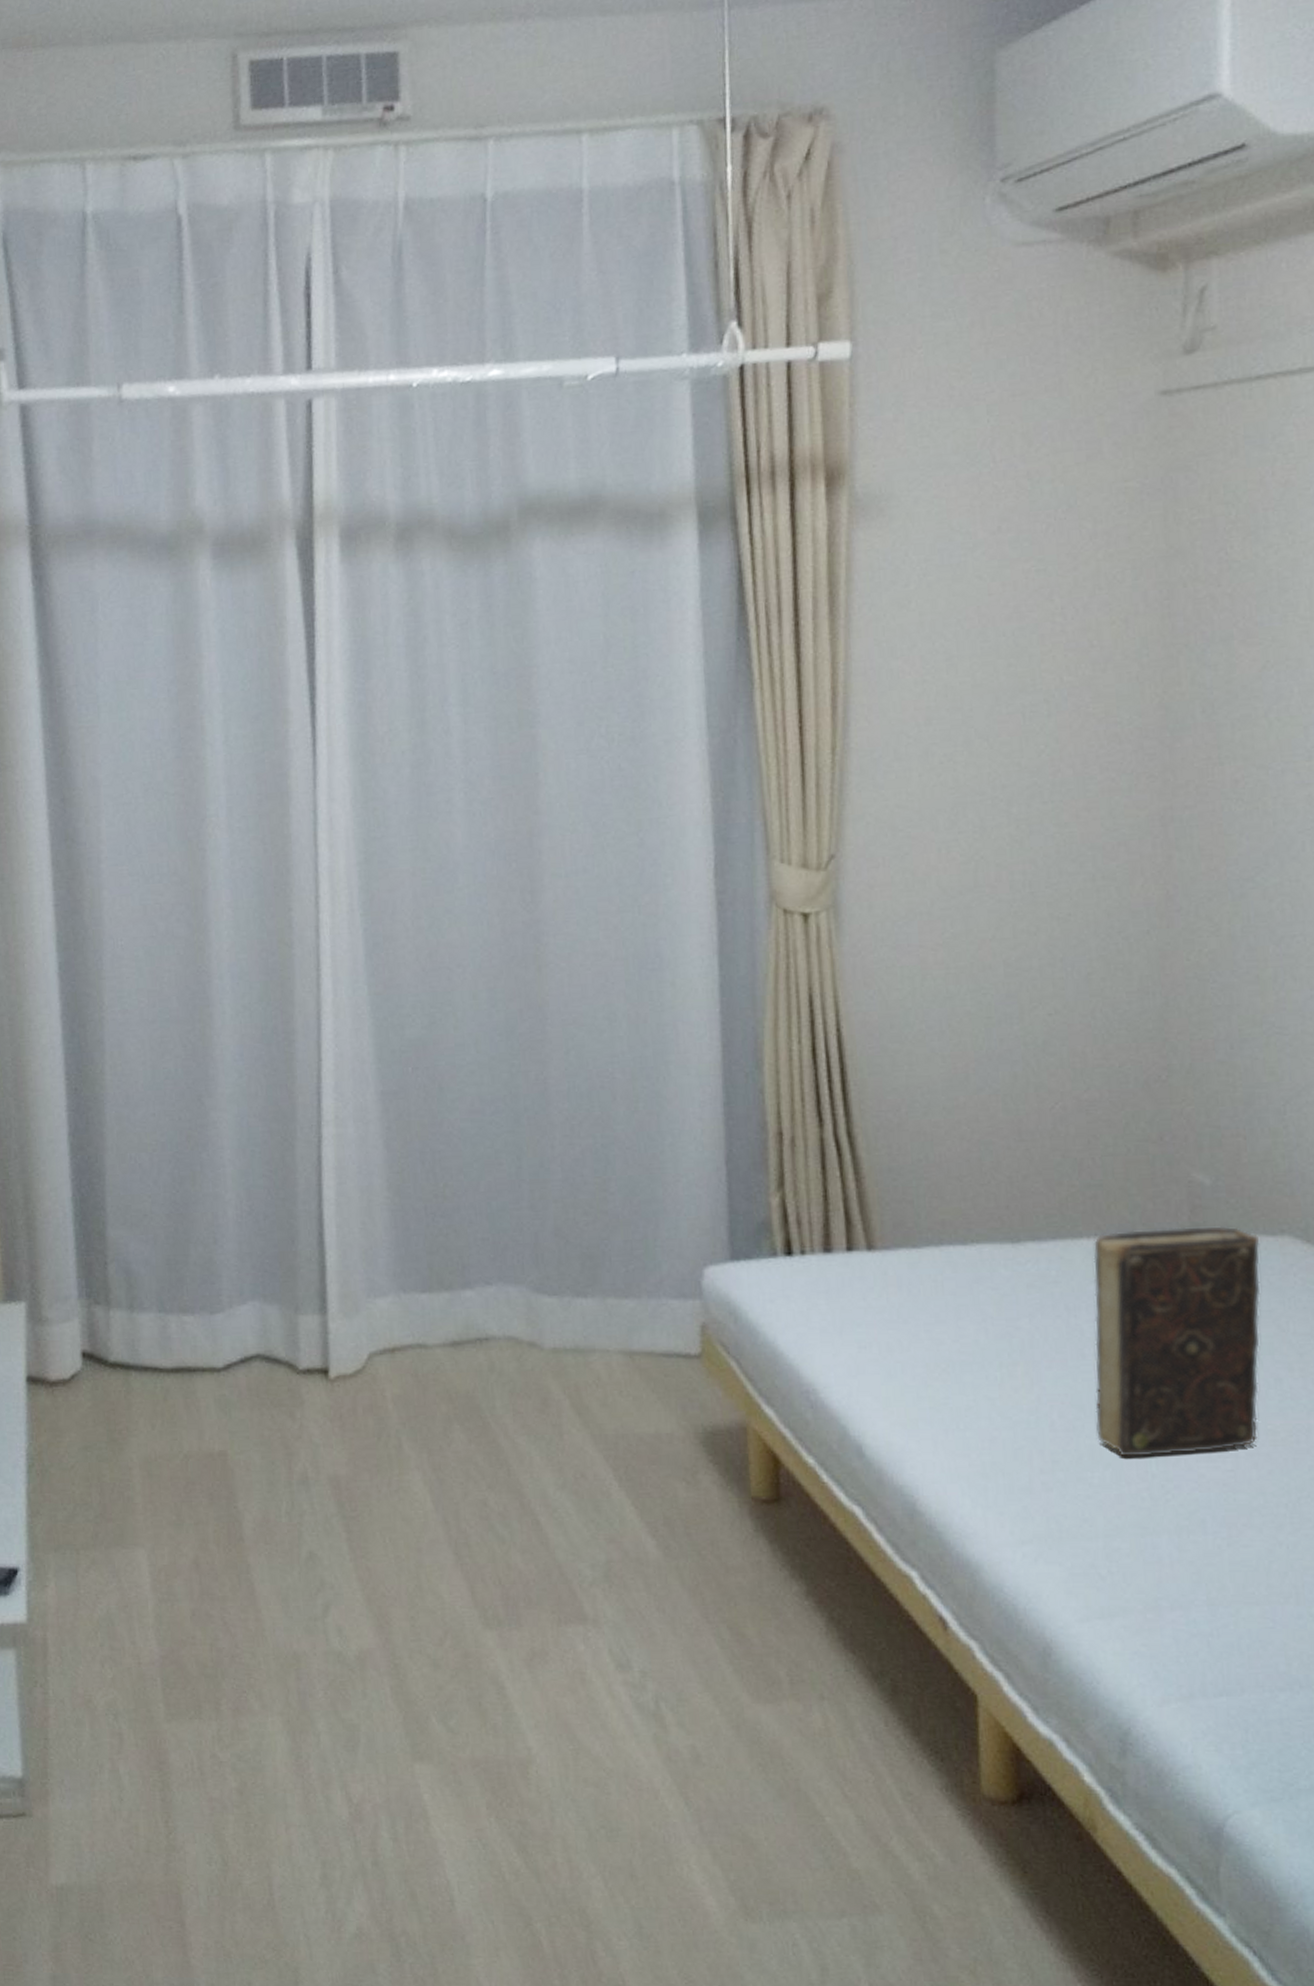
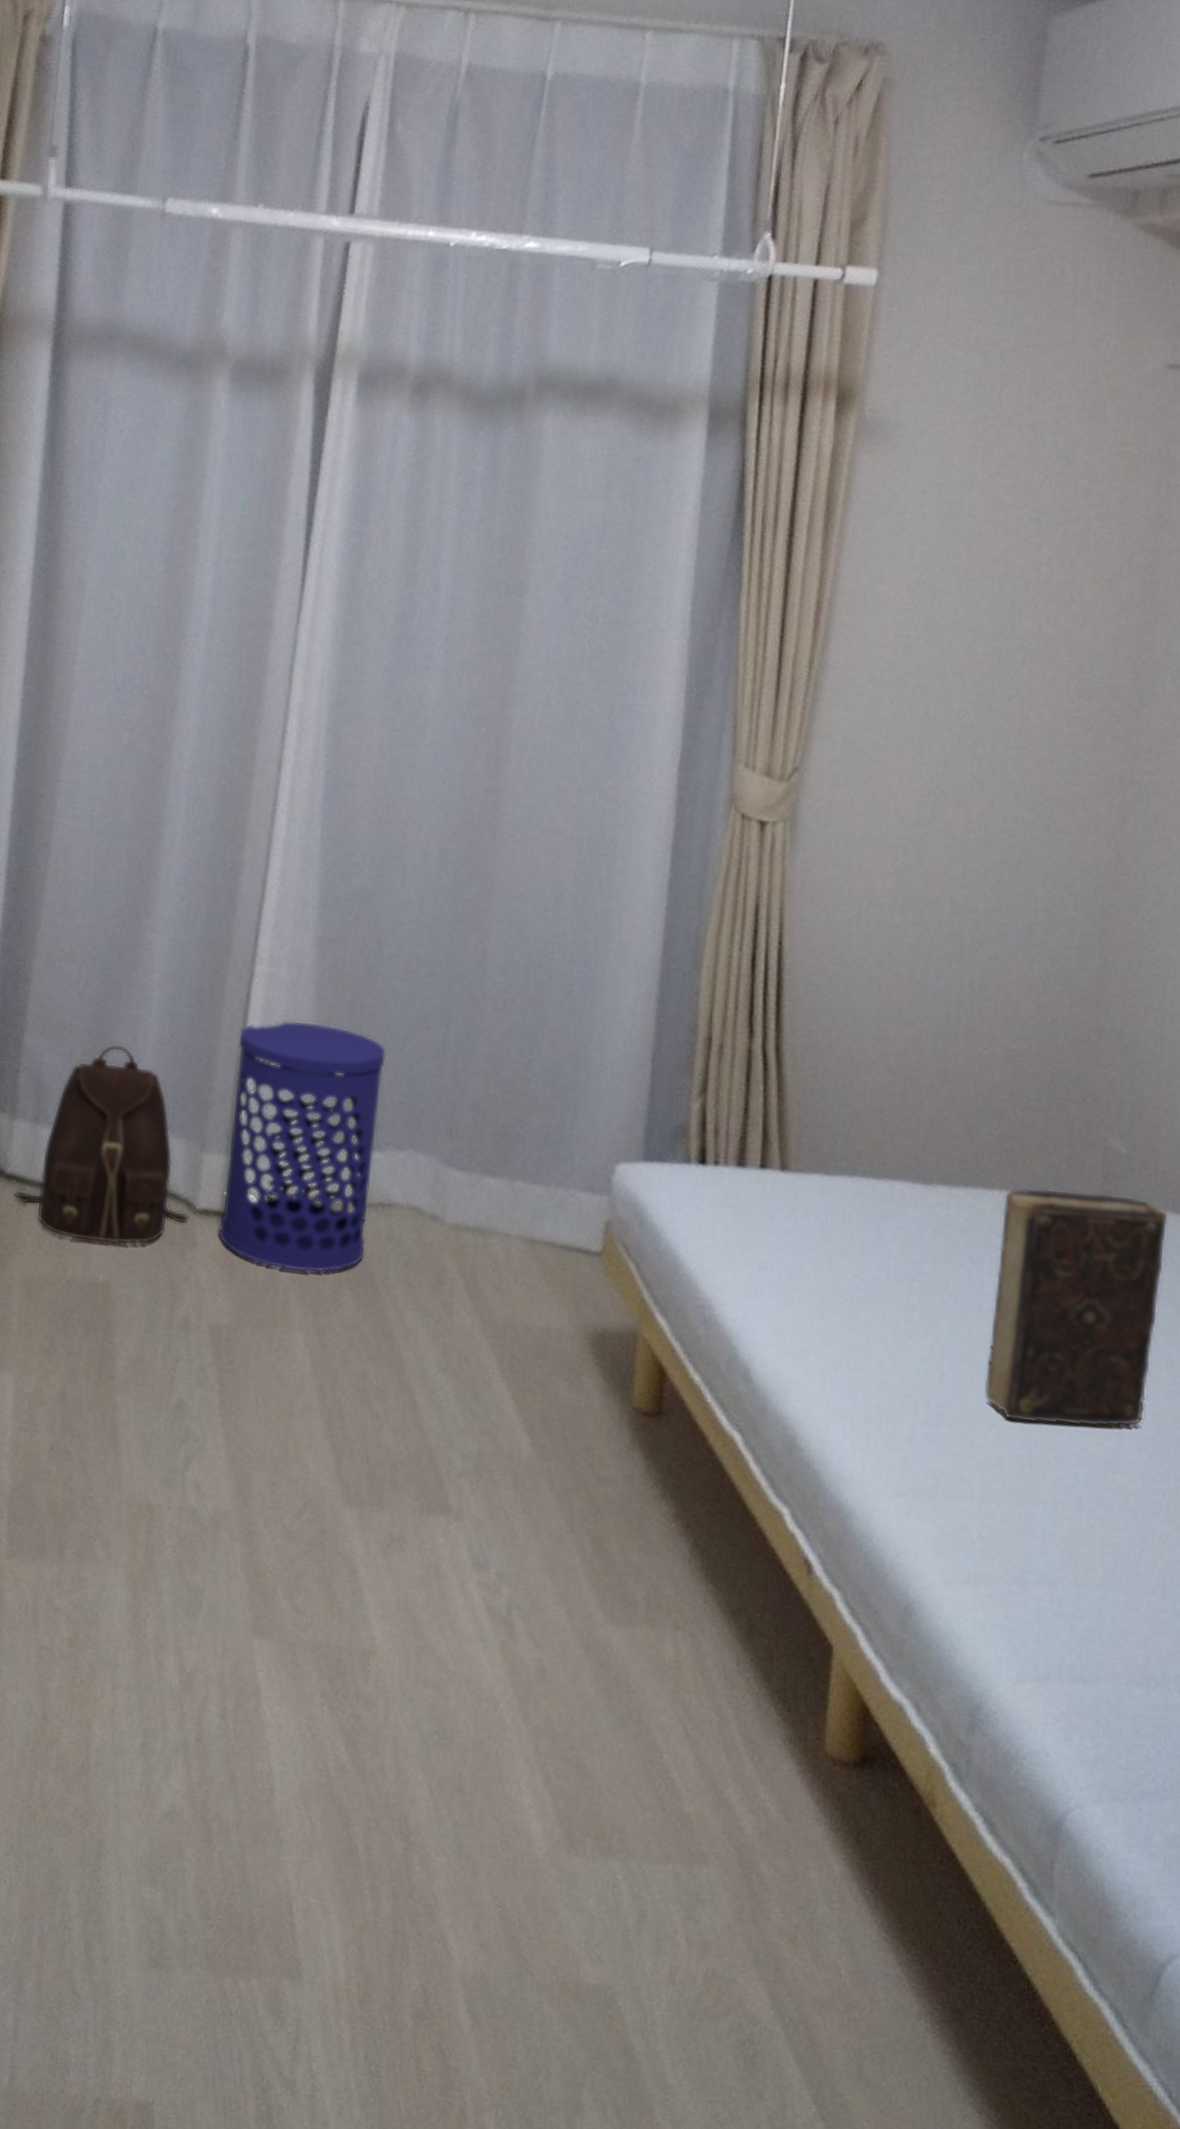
backpack: none [120,1224,294,1416] -> present [14,1044,189,1245]
waste bin: none [316,1175,469,1415] -> present [218,1021,386,1273]

